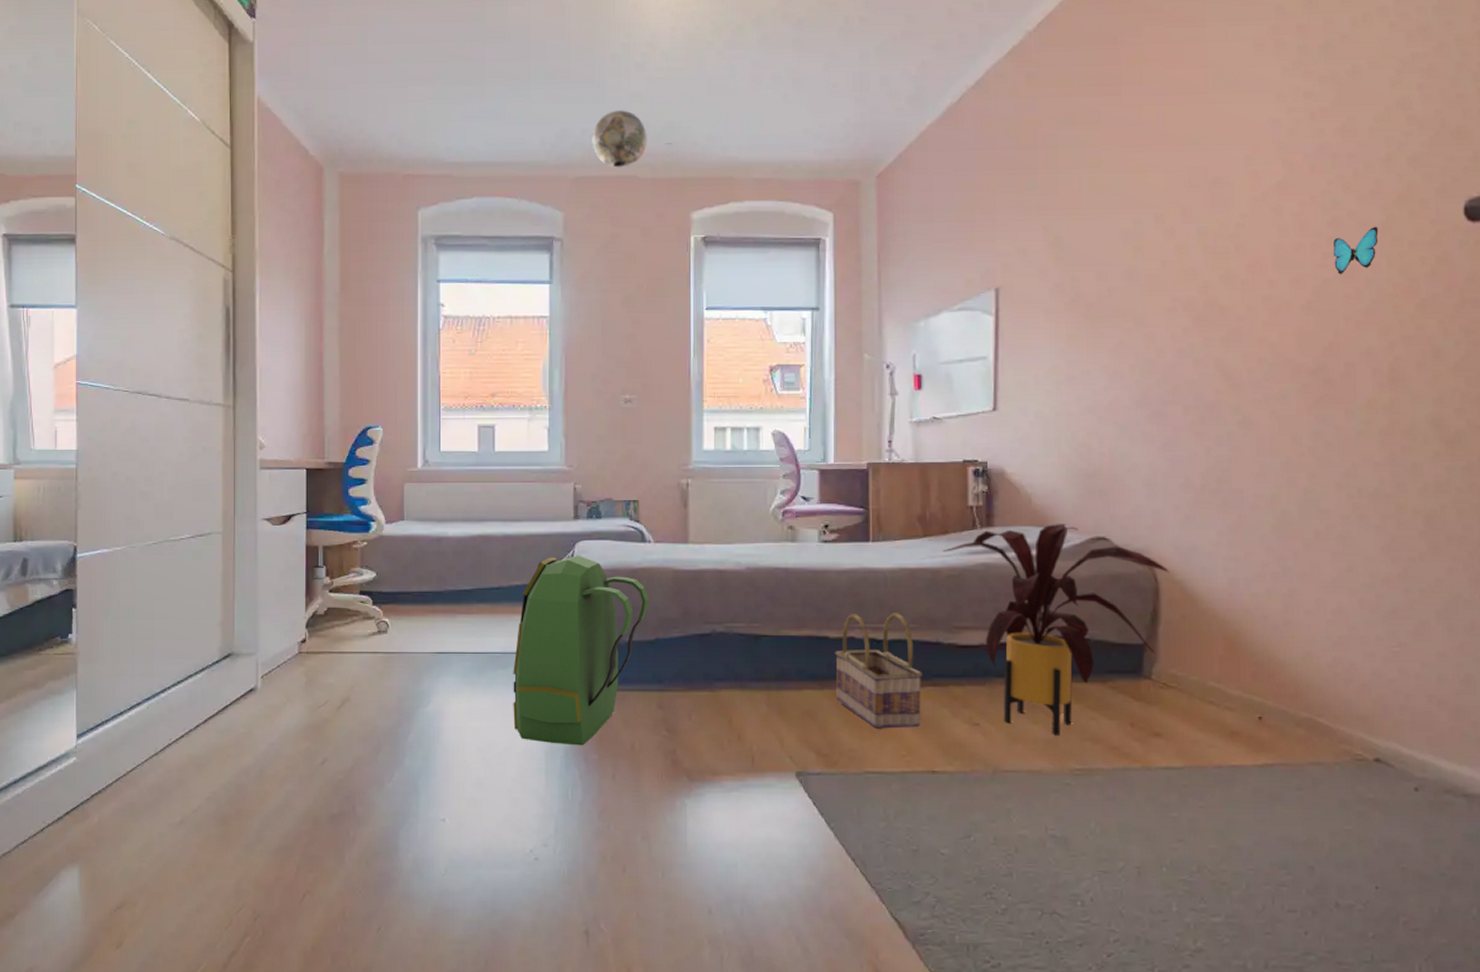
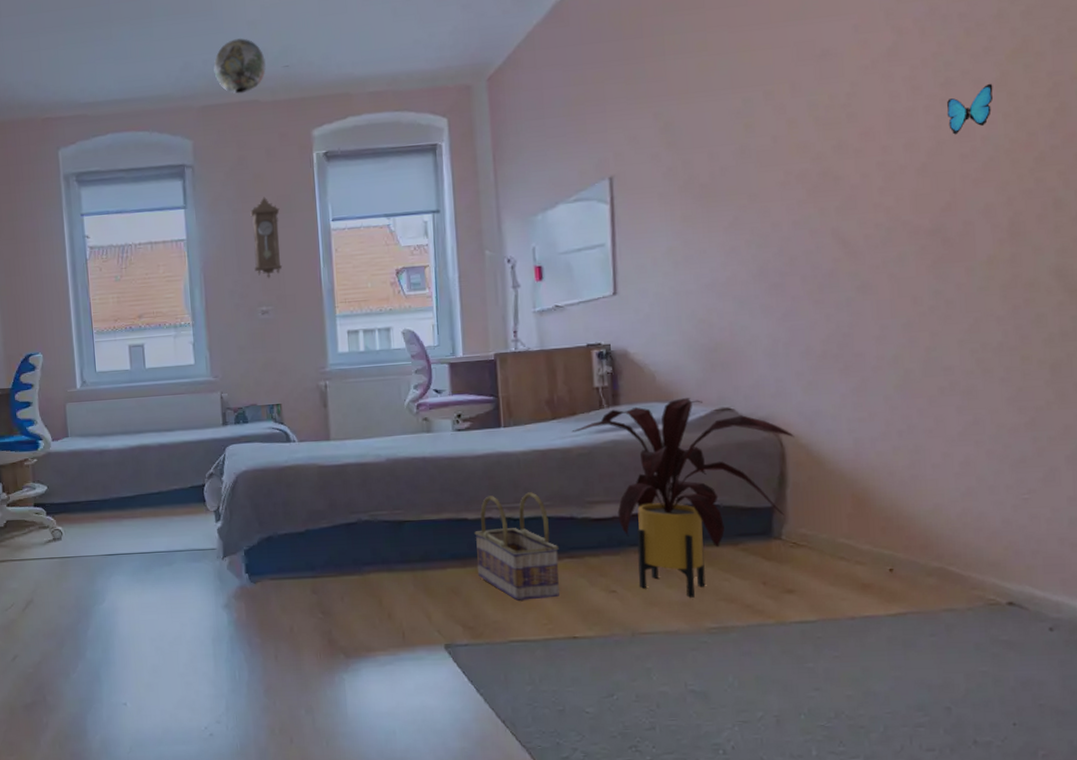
backpack: present [513,554,649,746] -> none [177,457,297,631]
pendulum clock: none [620,278,651,365] -> present [250,197,283,278]

